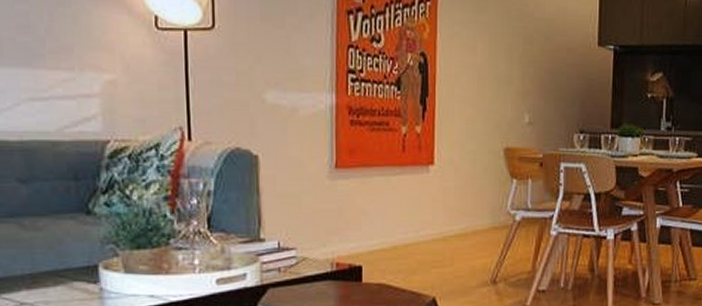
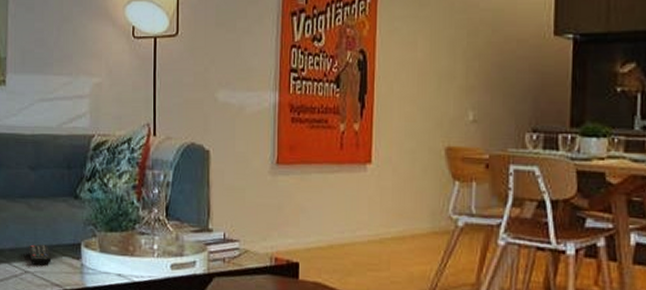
remote control: none [23,270,58,296] -> present [28,244,52,266]

